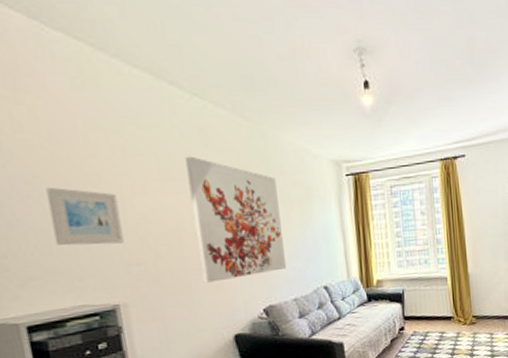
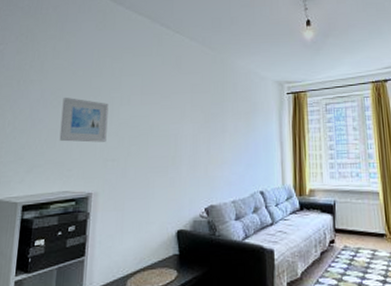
wall art: present [185,156,286,283] -> none [159,76,229,180]

